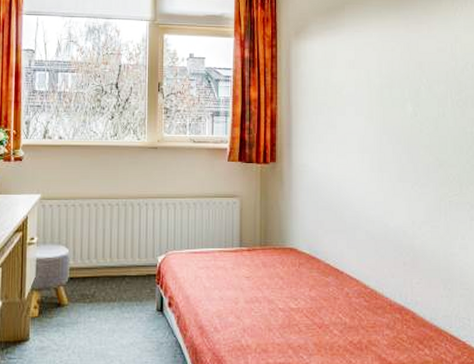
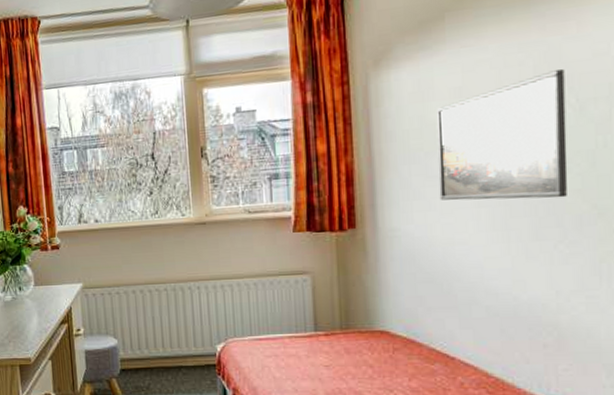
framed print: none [336,56,421,151] -> present [437,68,568,201]

